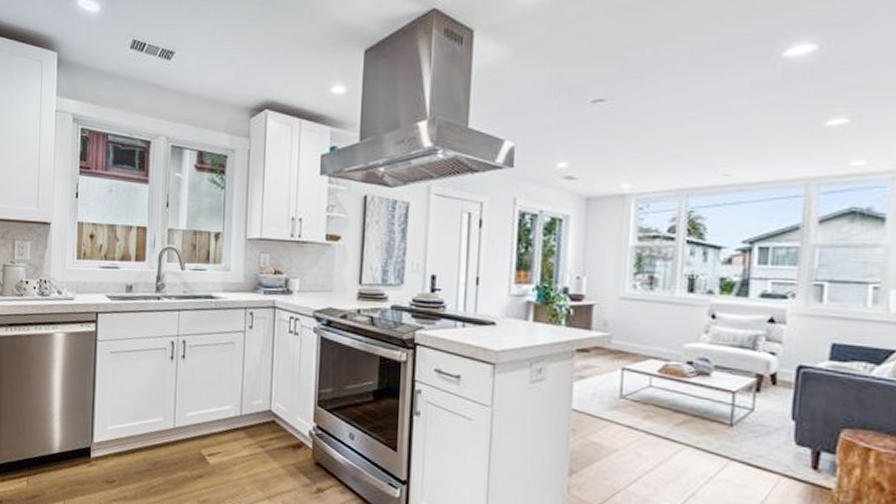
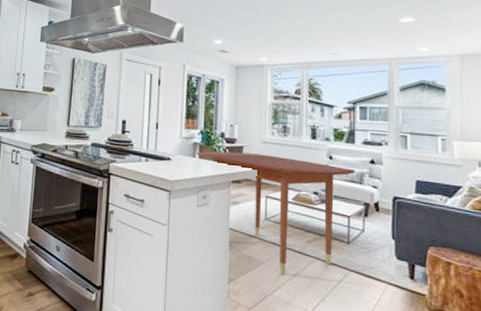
dining table: none [531,312,748,465] -> present [197,151,356,275]

